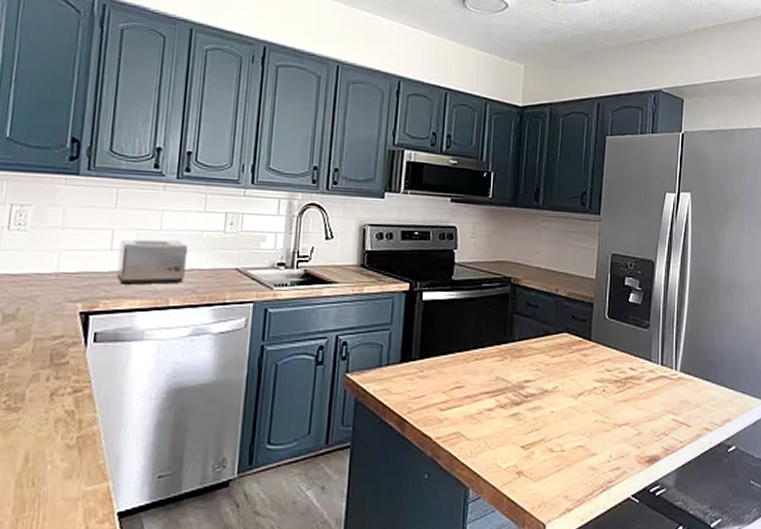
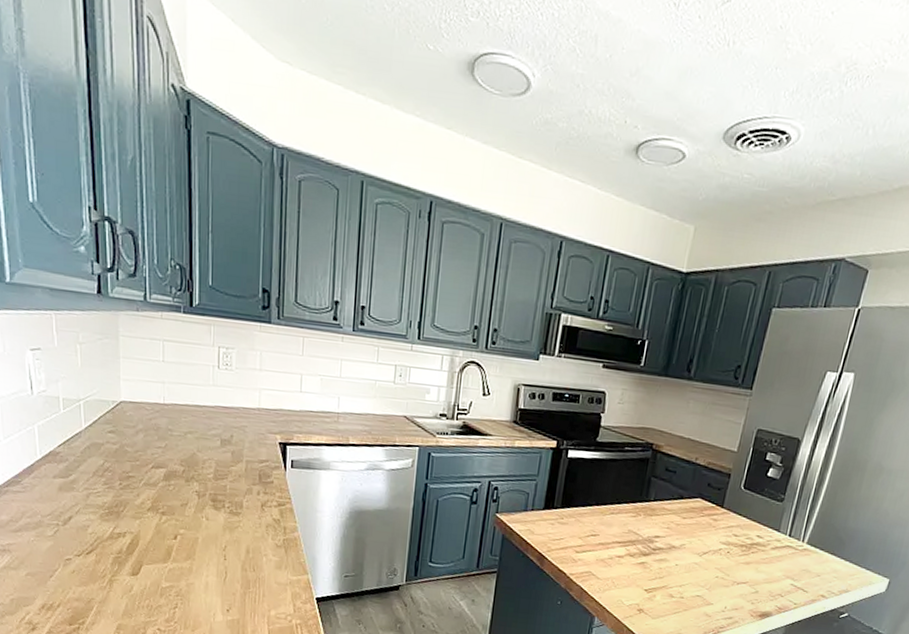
toaster: present [116,239,189,285] -> none [306,383,364,425]

